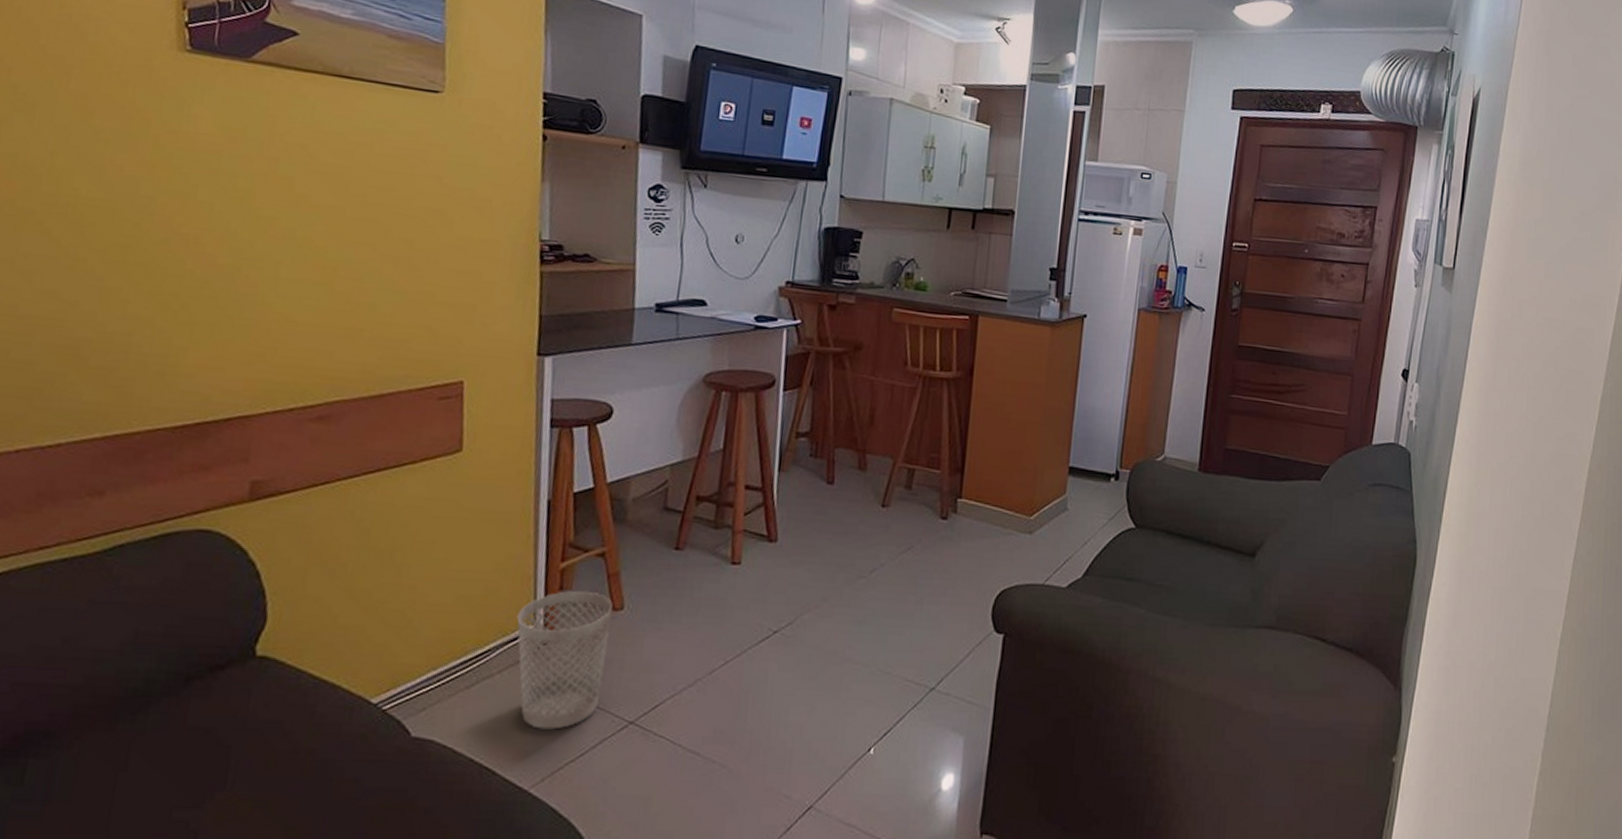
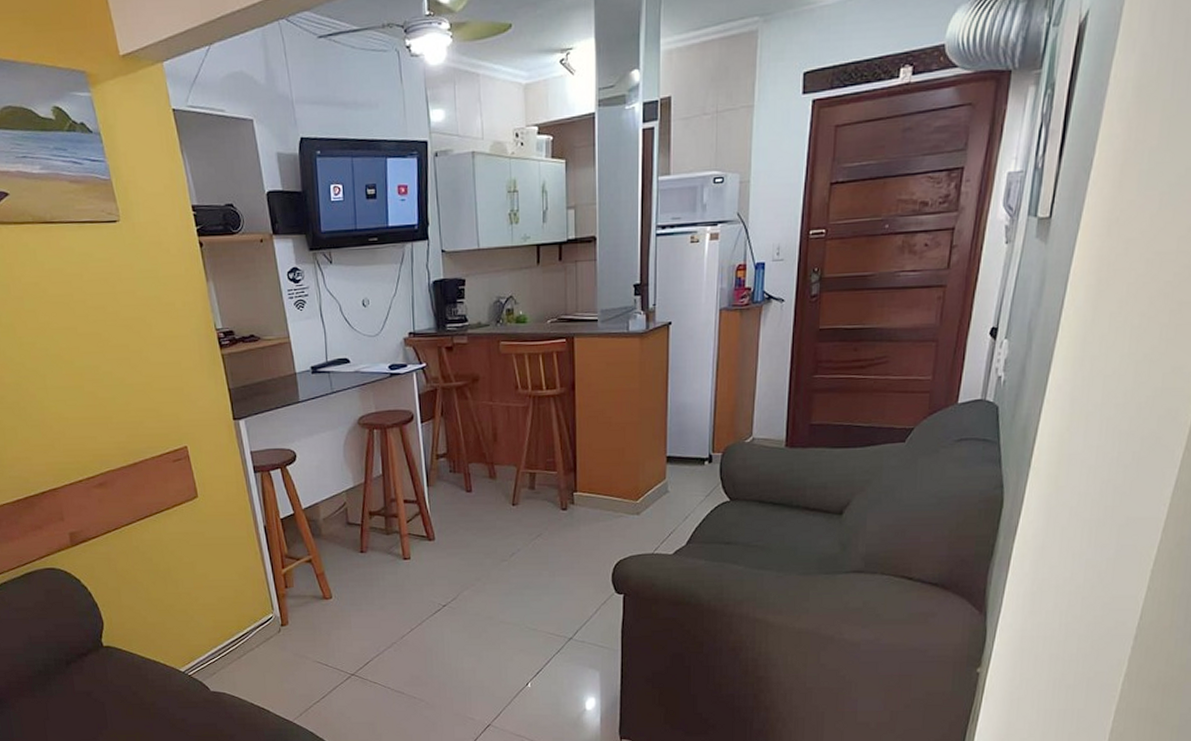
wastebasket: present [516,590,613,730] -> none [260,587,328,682]

